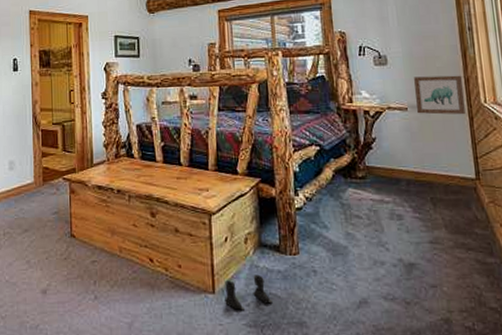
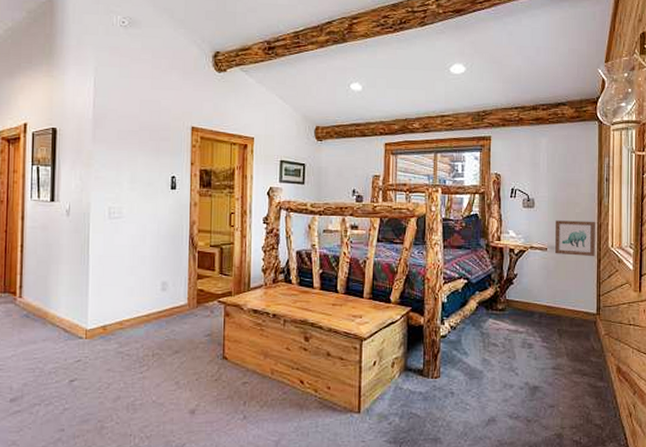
boots: present [225,274,273,311] -> none [369,396,412,429]

